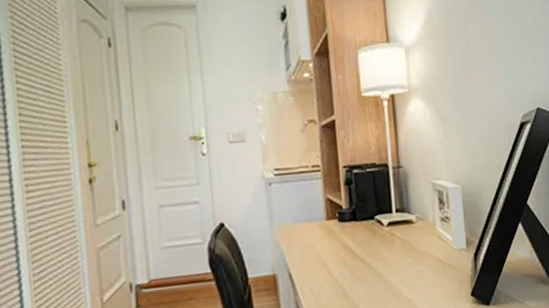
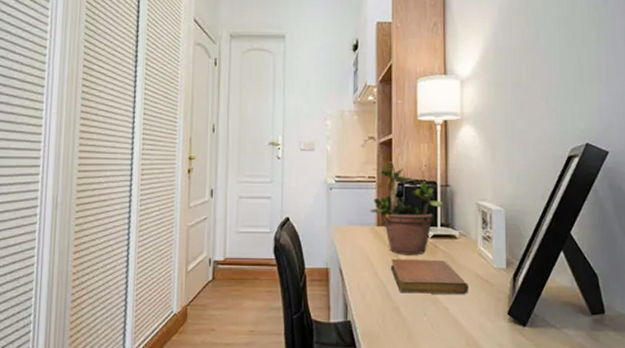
potted plant: none [317,146,398,249] -> present [370,162,444,255]
notebook: none [345,248,431,289] -> present [391,259,470,295]

